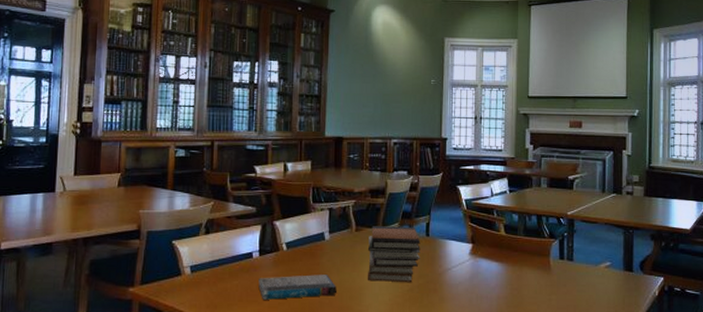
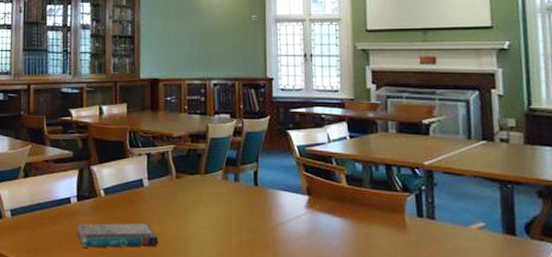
book stack: present [367,226,421,283] -> none [189,173,249,237]

